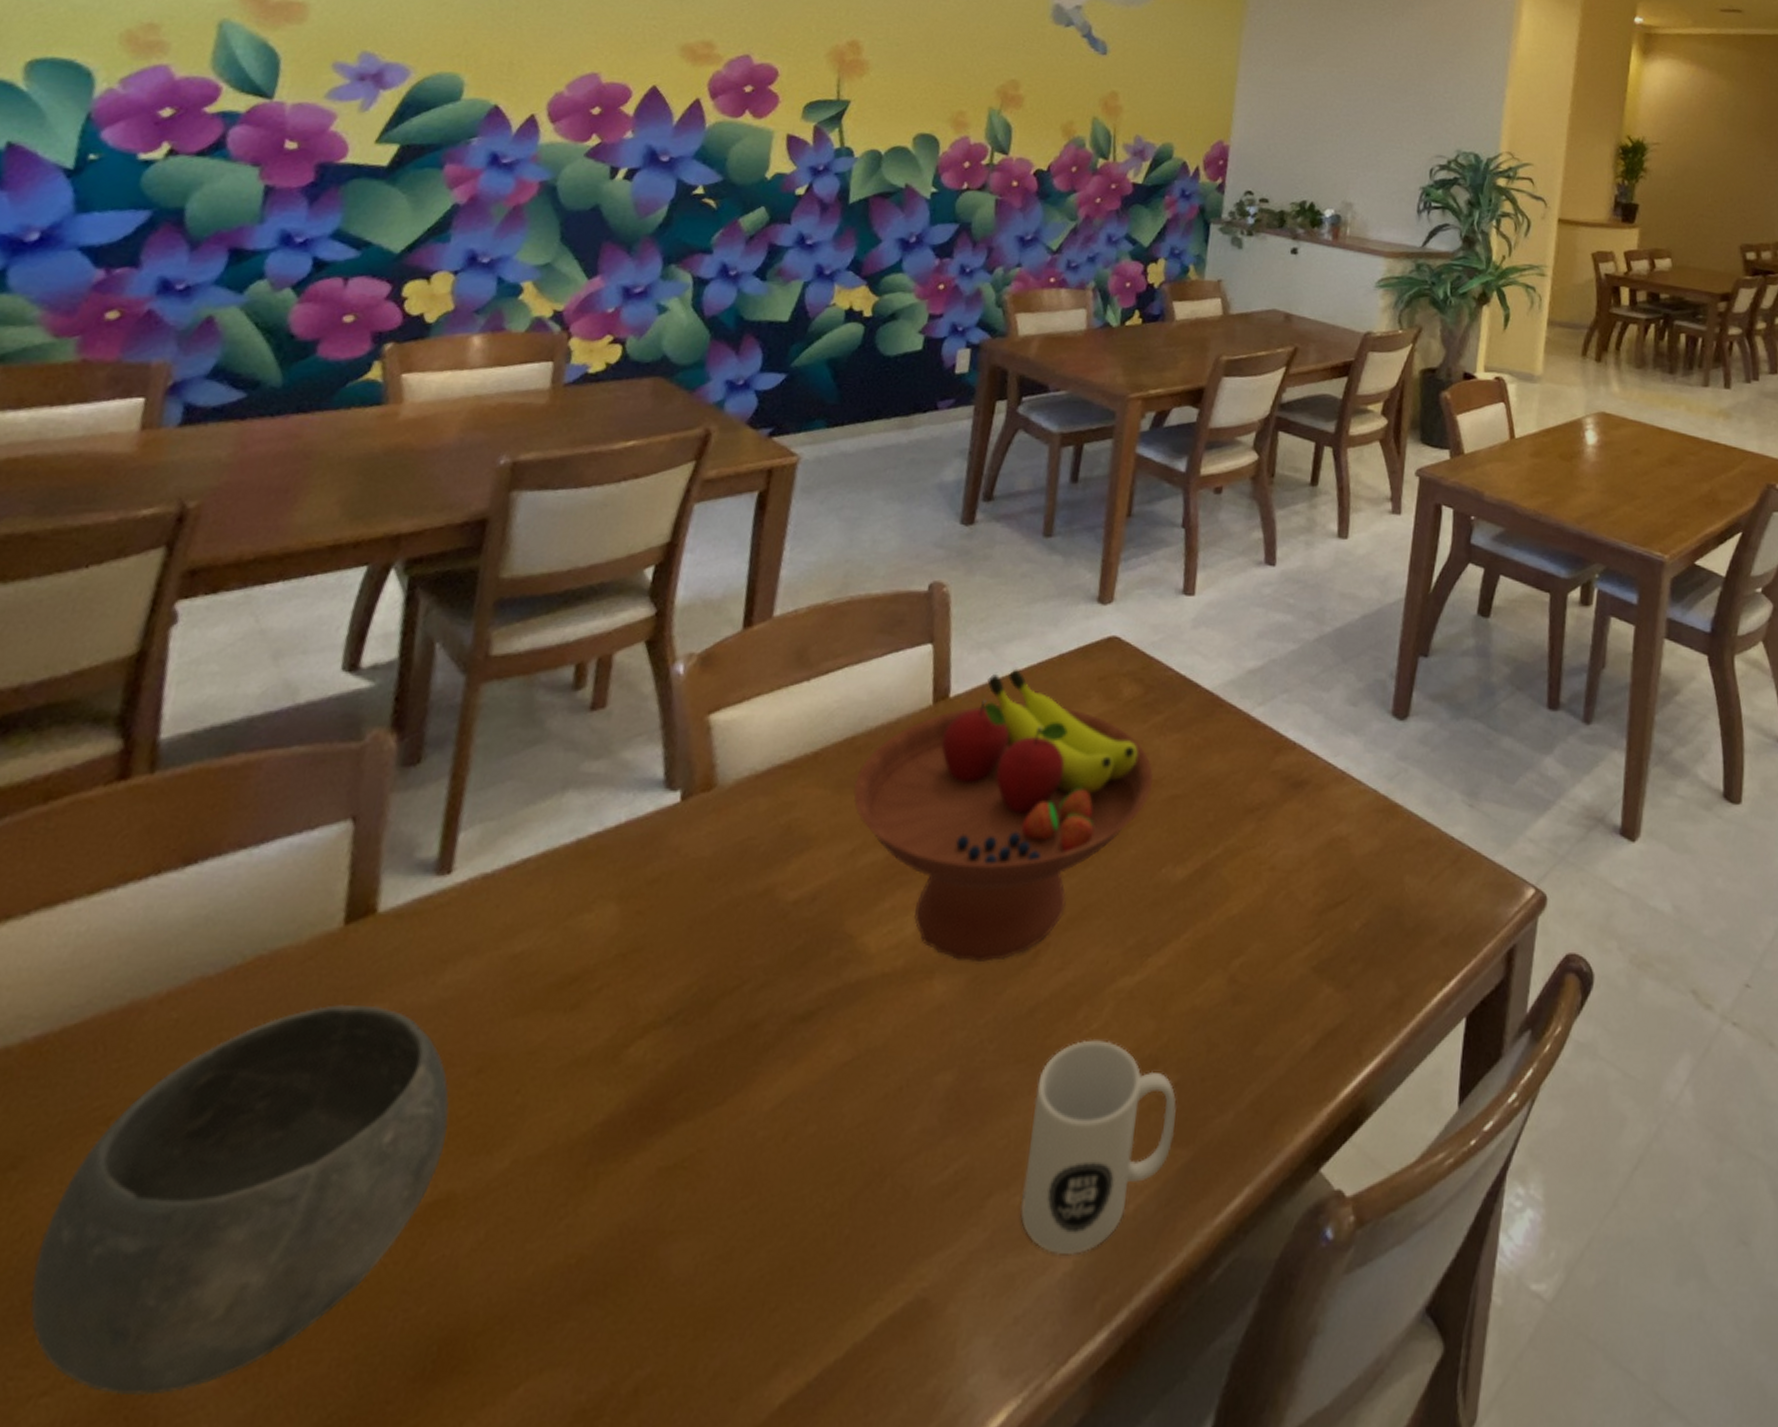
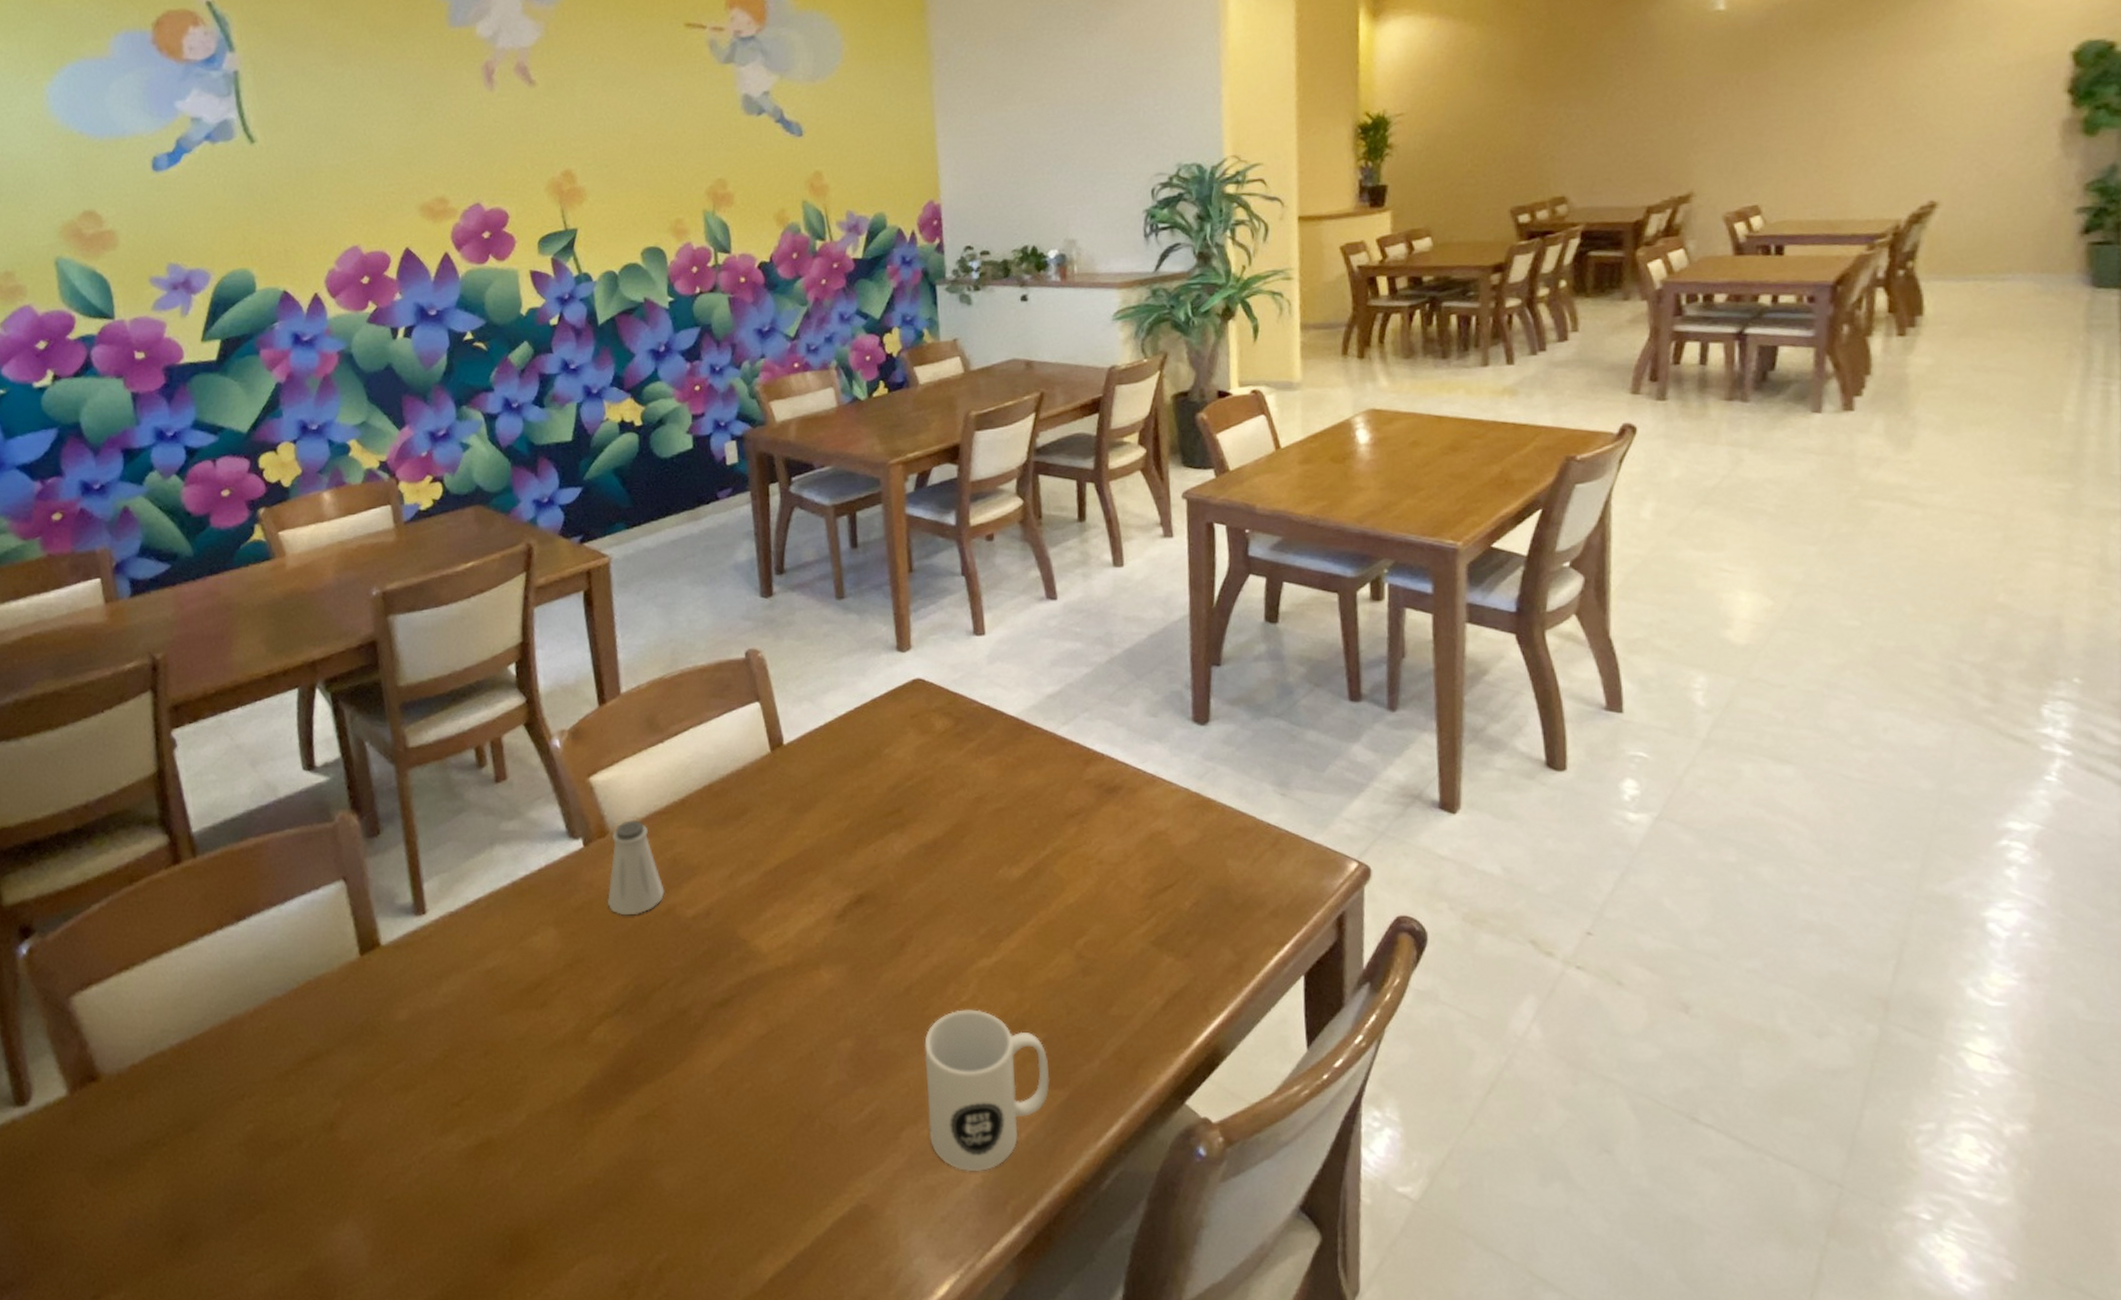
bowl: present [30,1005,449,1396] -> none [225,1011,476,1273]
saltshaker: none [692,772,768,893] -> present [607,820,665,915]
fruit bowl: present [853,668,1154,962] -> none [720,715,977,954]

